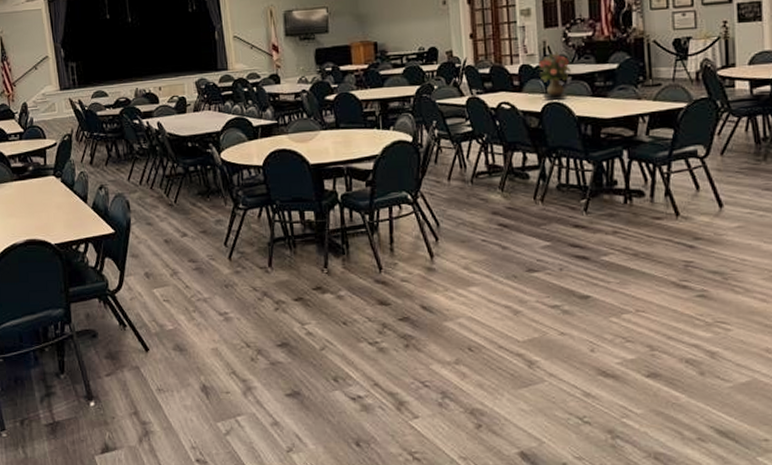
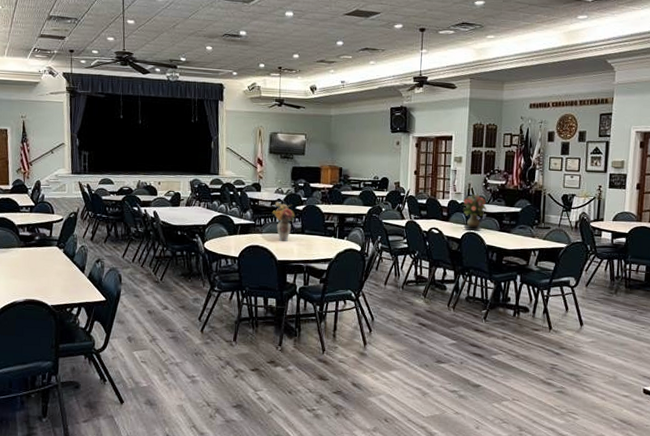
flower arrangement: none [296,94,326,142] -> present [271,202,295,242]

